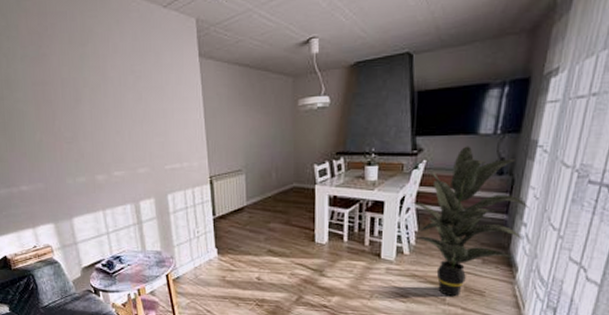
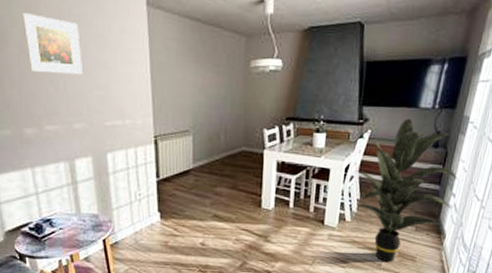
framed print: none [92,74,144,125] -> present [21,13,83,75]

